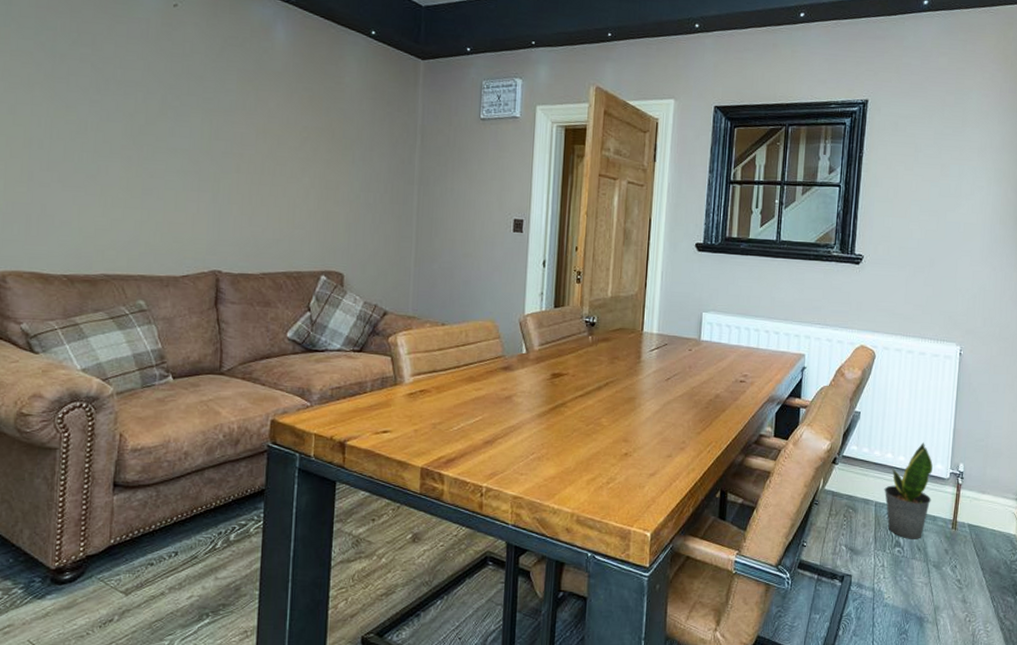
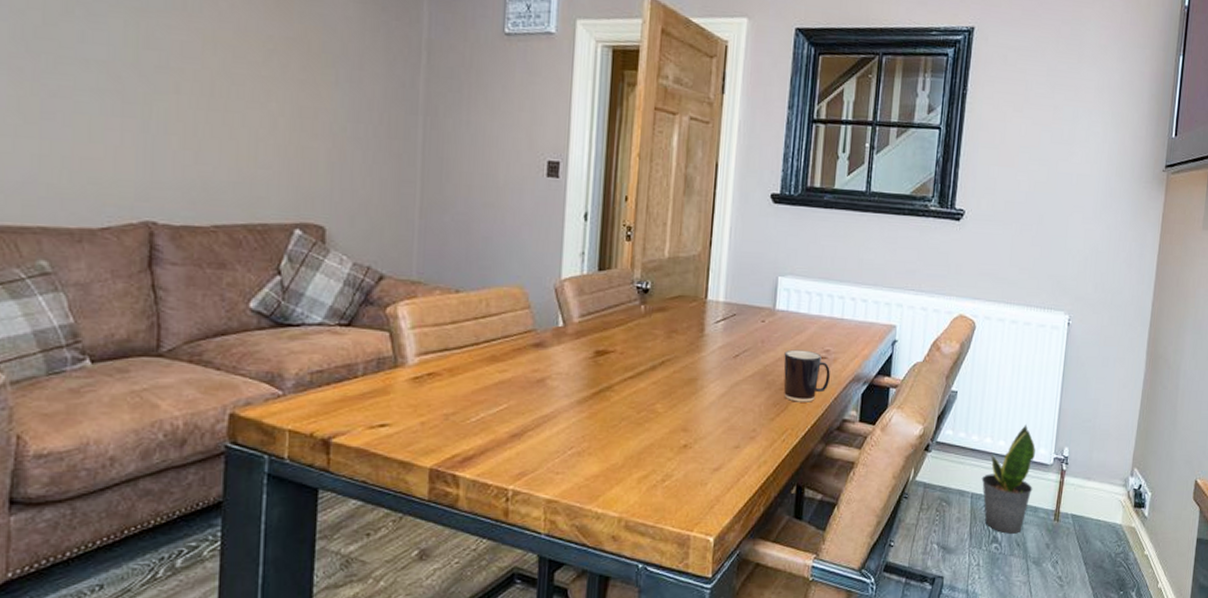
mug: none [708,374,748,419] -> present [783,349,830,402]

